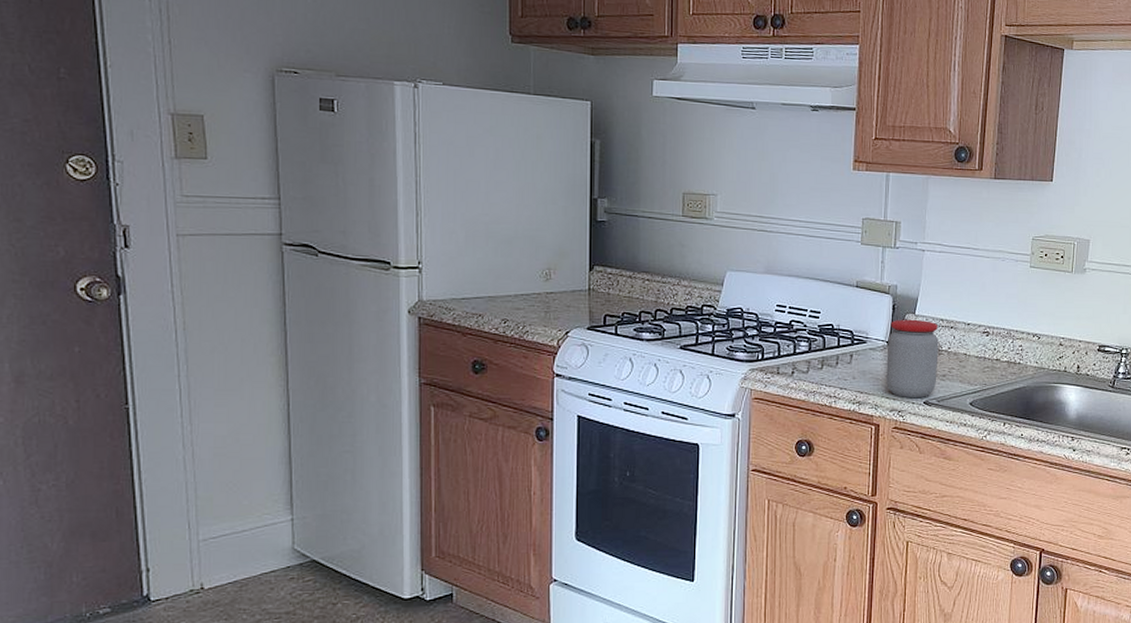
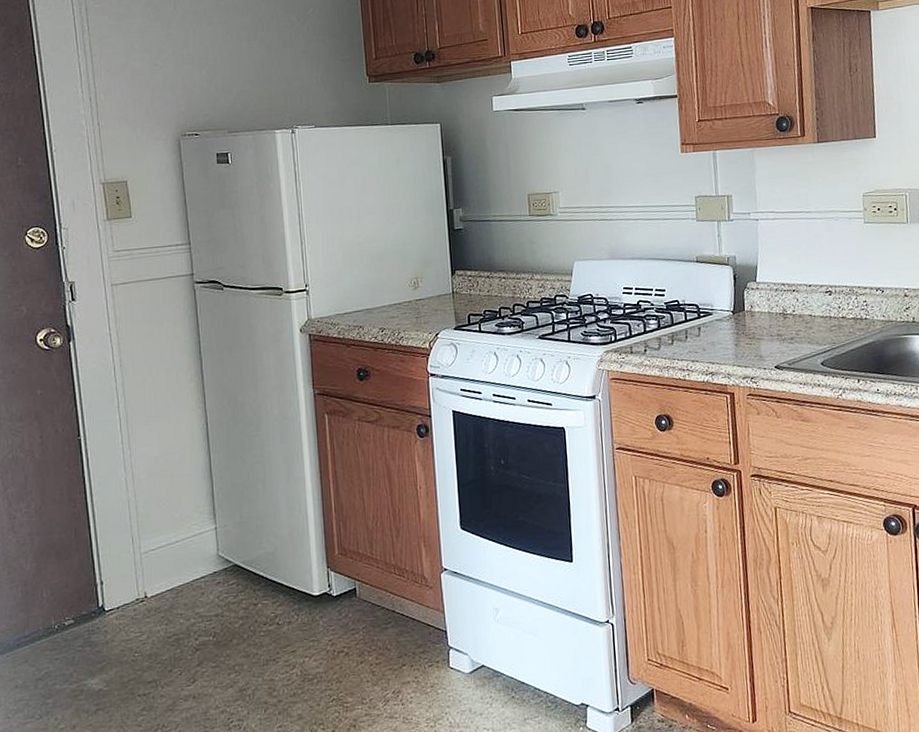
jar: present [886,319,939,397] -> none [732,287,786,364]

